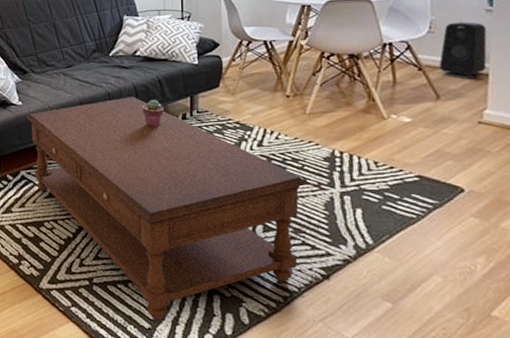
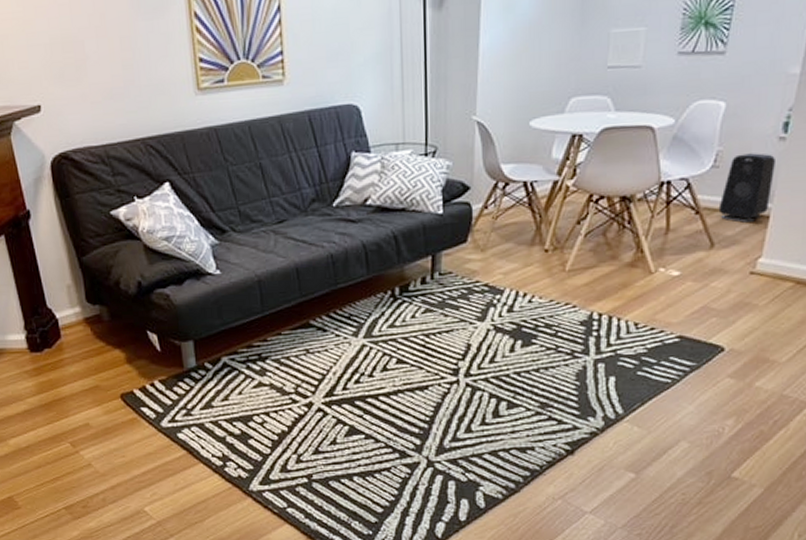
coffee table: present [25,97,309,322] -> none [225,258,562,514]
potted succulent: present [143,100,164,127] -> none [374,261,399,296]

